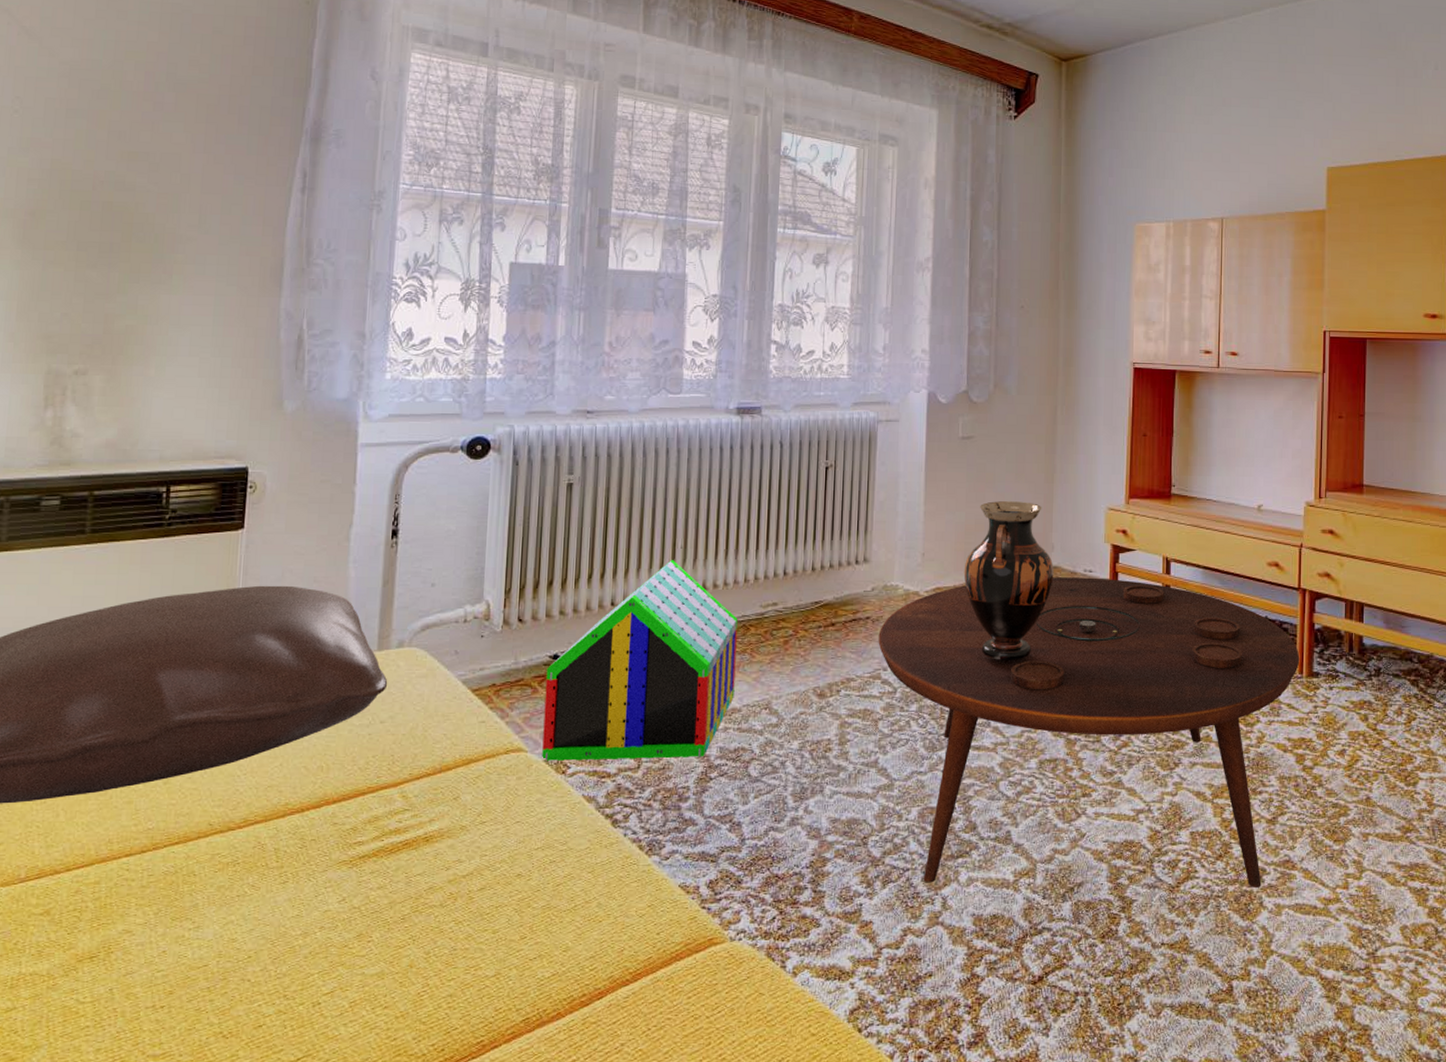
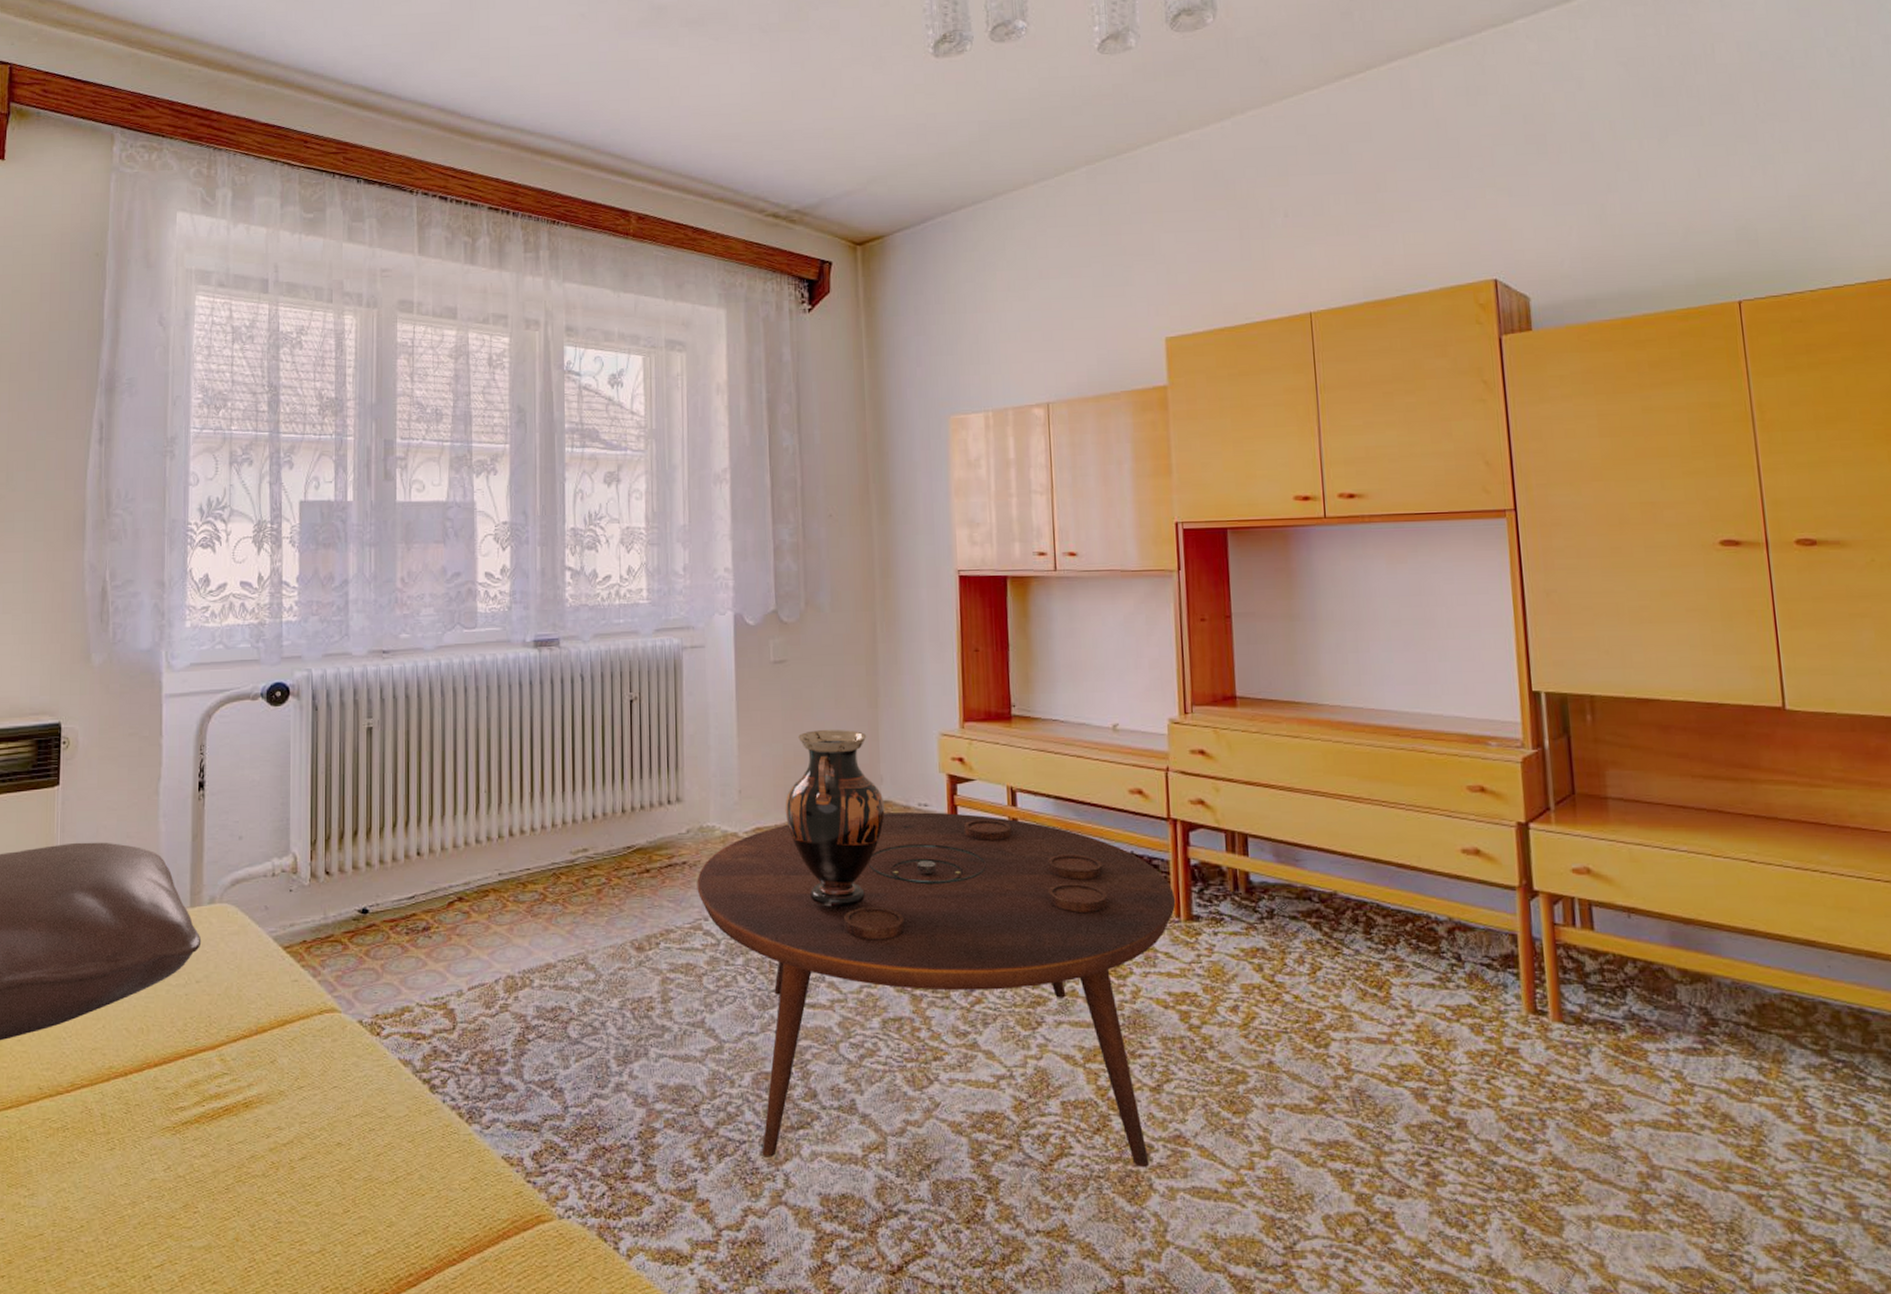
toy house: present [542,560,738,762] -> none [356,805,548,1023]

